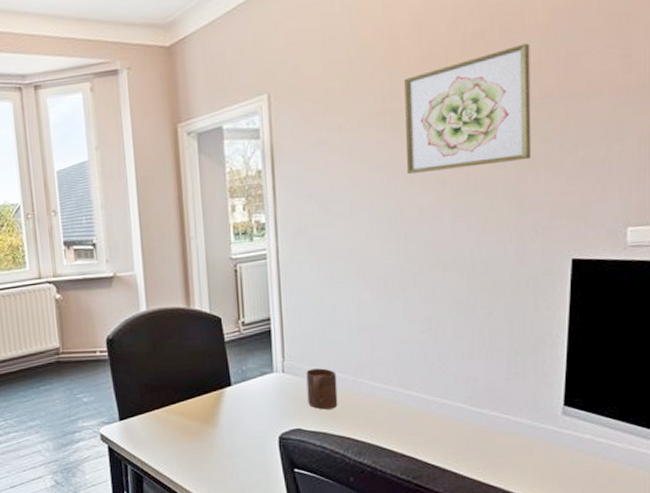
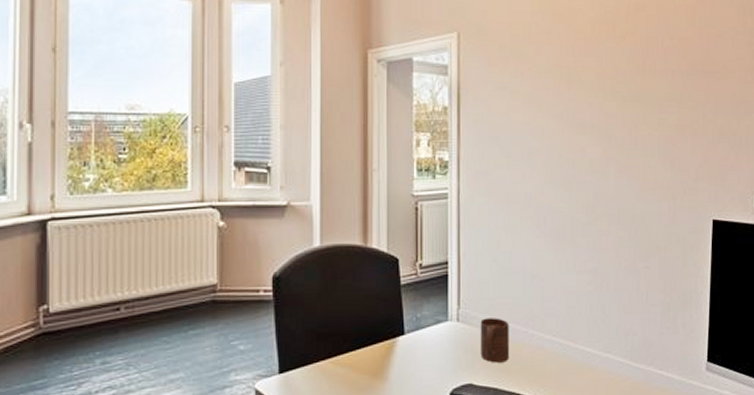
wall art: present [404,43,532,175] -> none [578,20,681,127]

